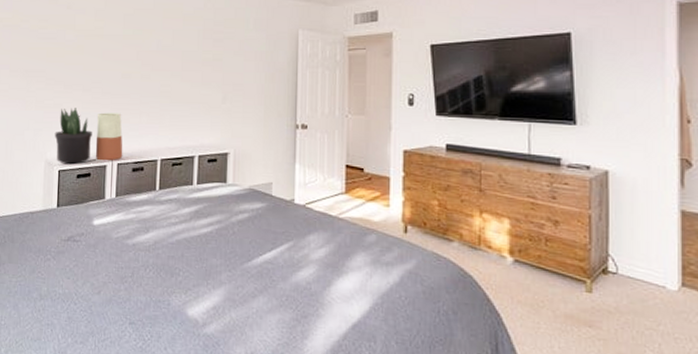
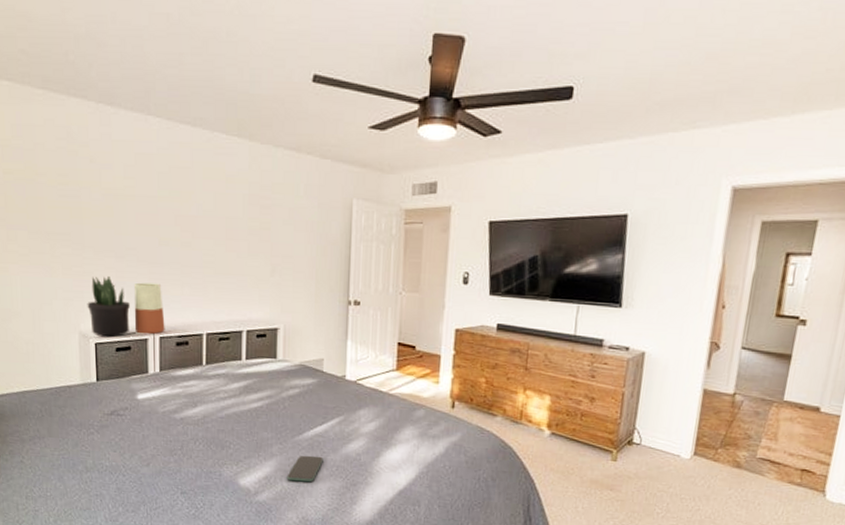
smartphone: none [235,283,273,314] -> present [286,455,323,483]

